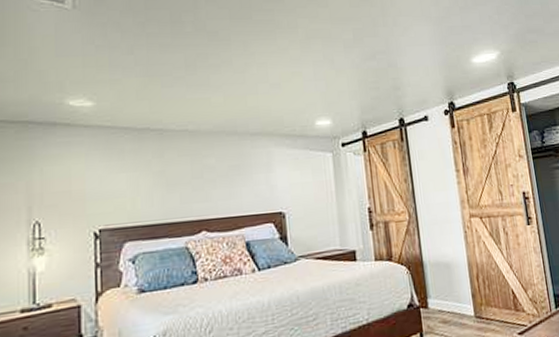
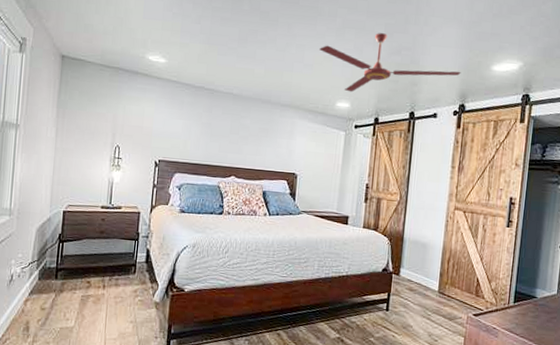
ceiling fan: none [285,39,442,108] -> present [319,33,461,93]

